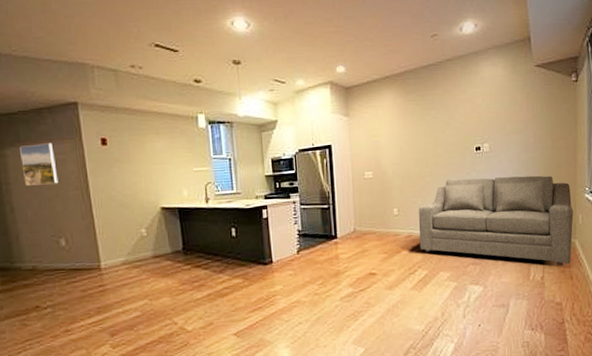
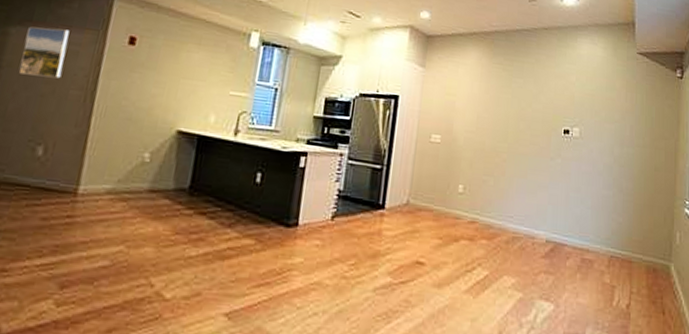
sofa: present [419,175,574,266] -> none [483,162,670,295]

